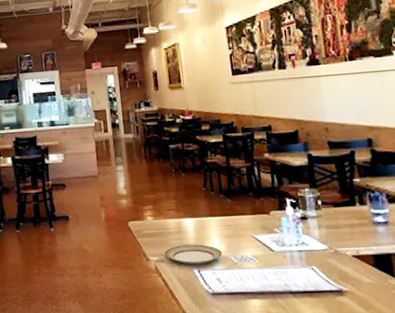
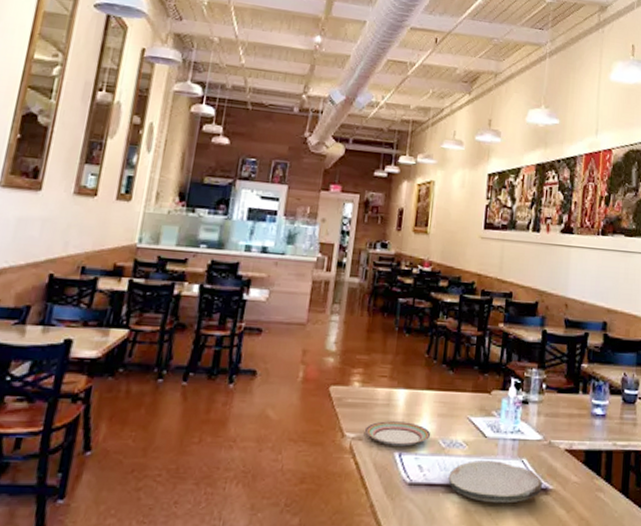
plate: none [246,270,337,306] -> present [448,461,543,504]

